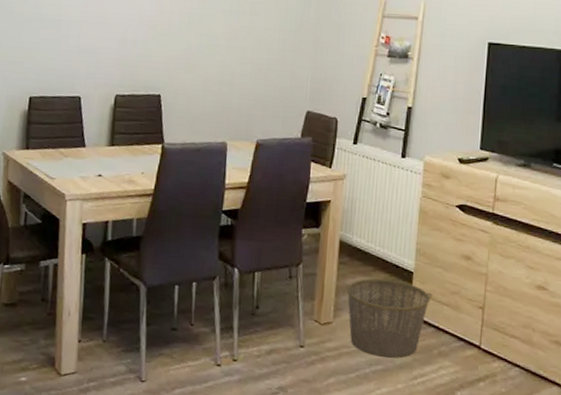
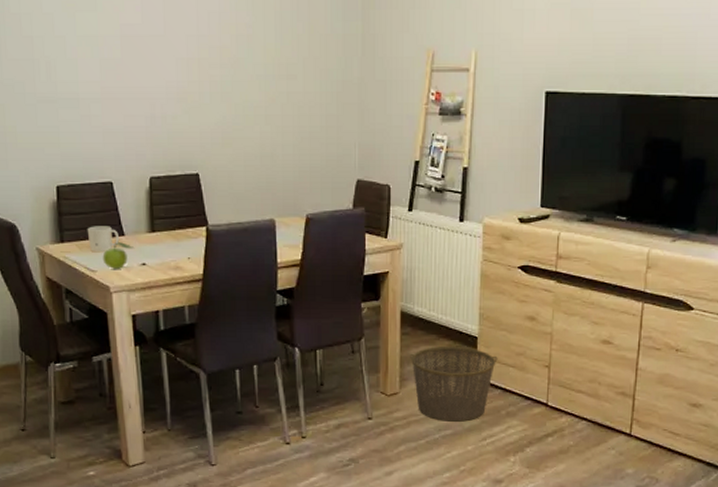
mug: none [51,136,80,162] -> present [87,226,119,253]
fruit: none [62,153,94,178] -> present [102,242,135,269]

